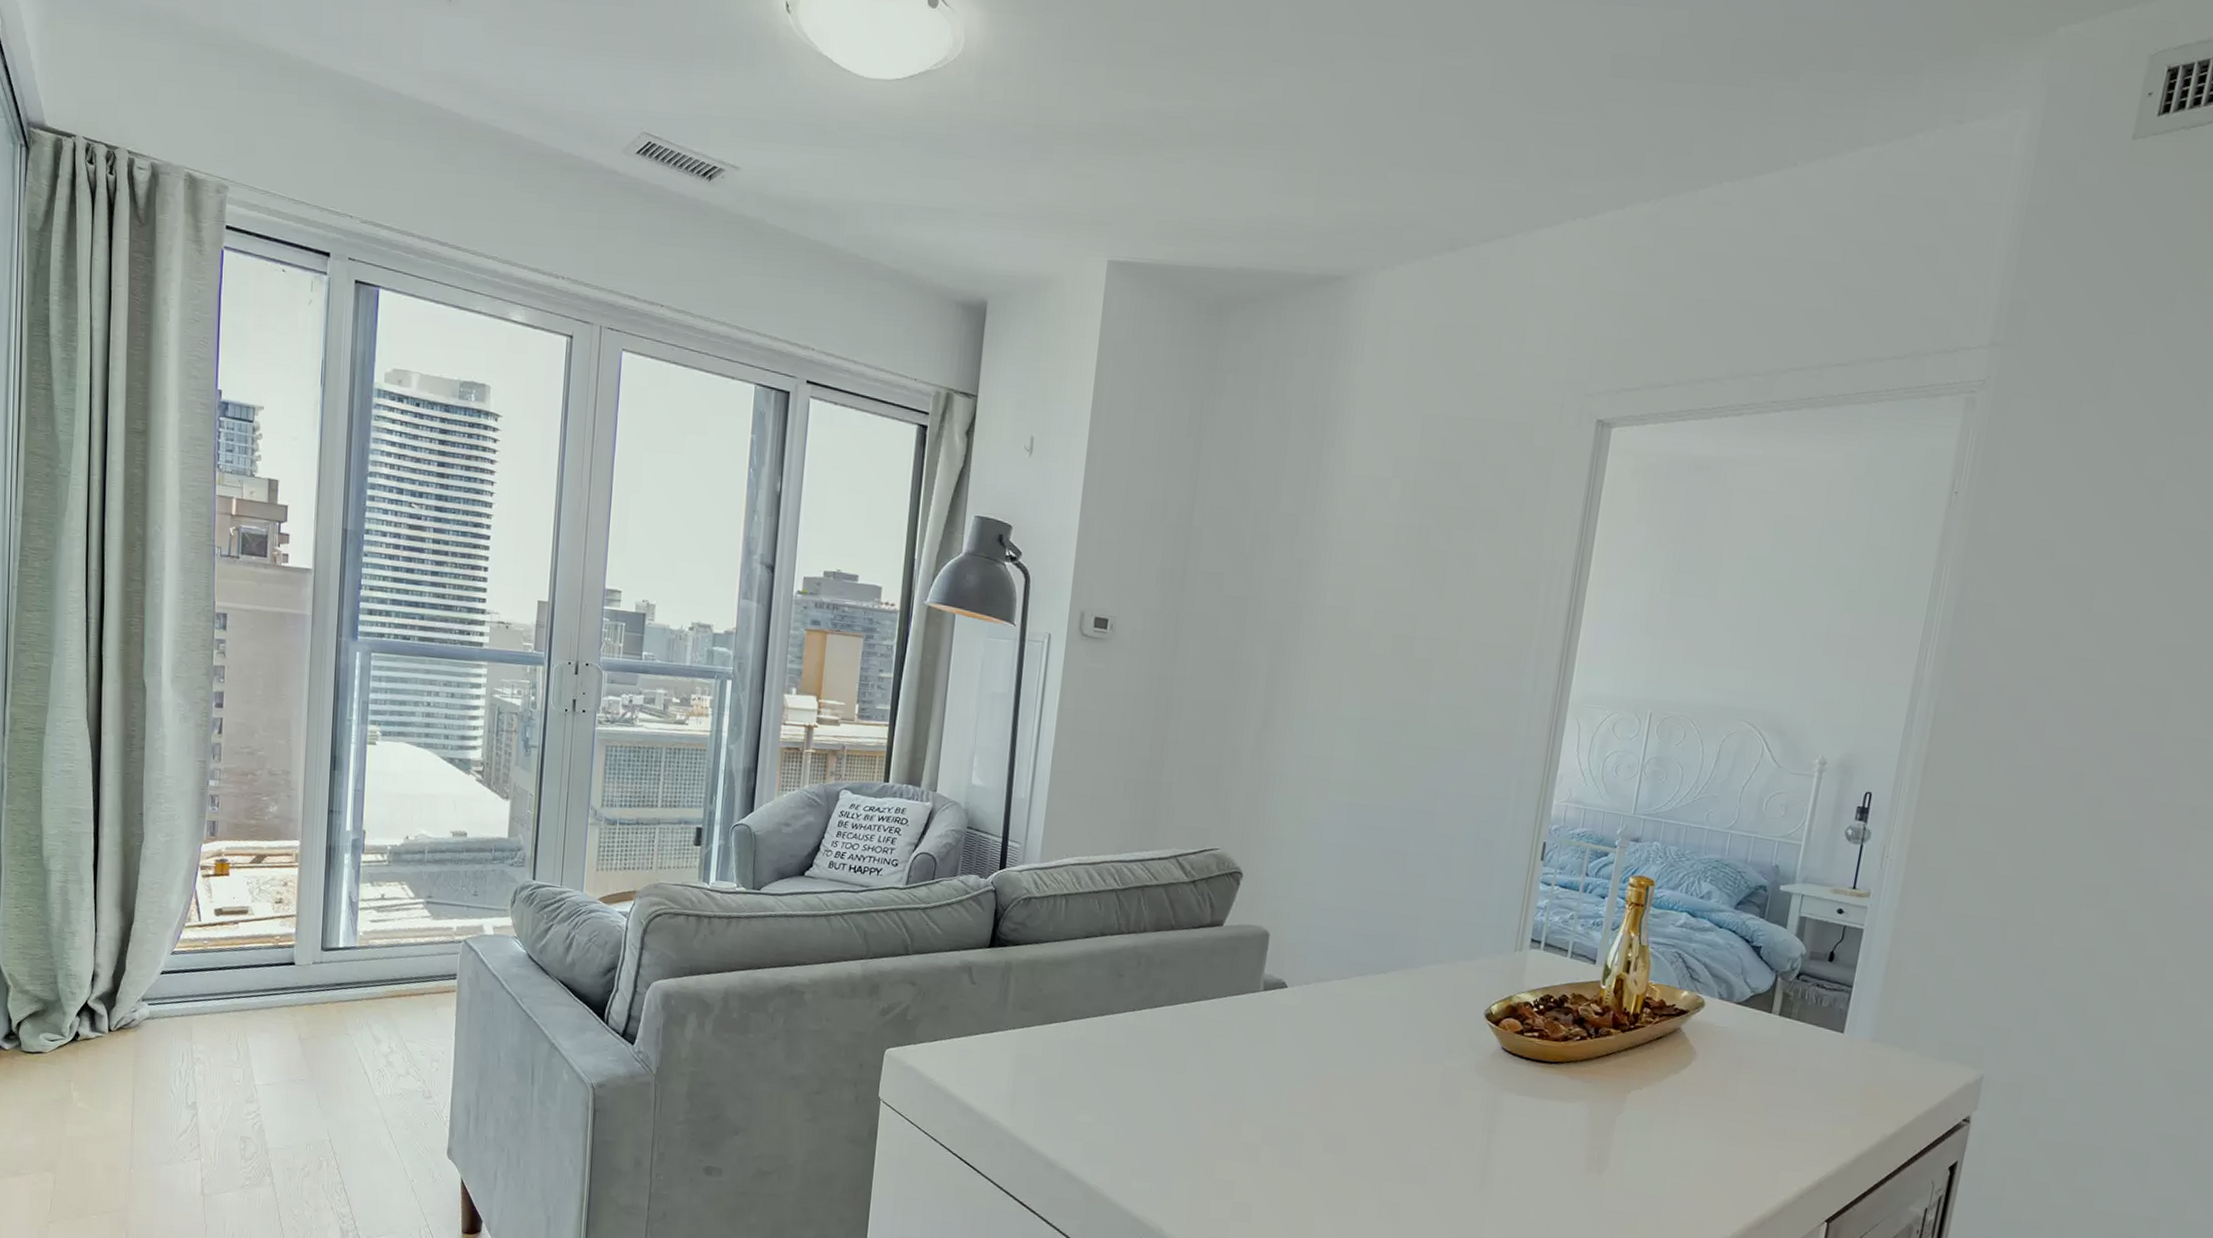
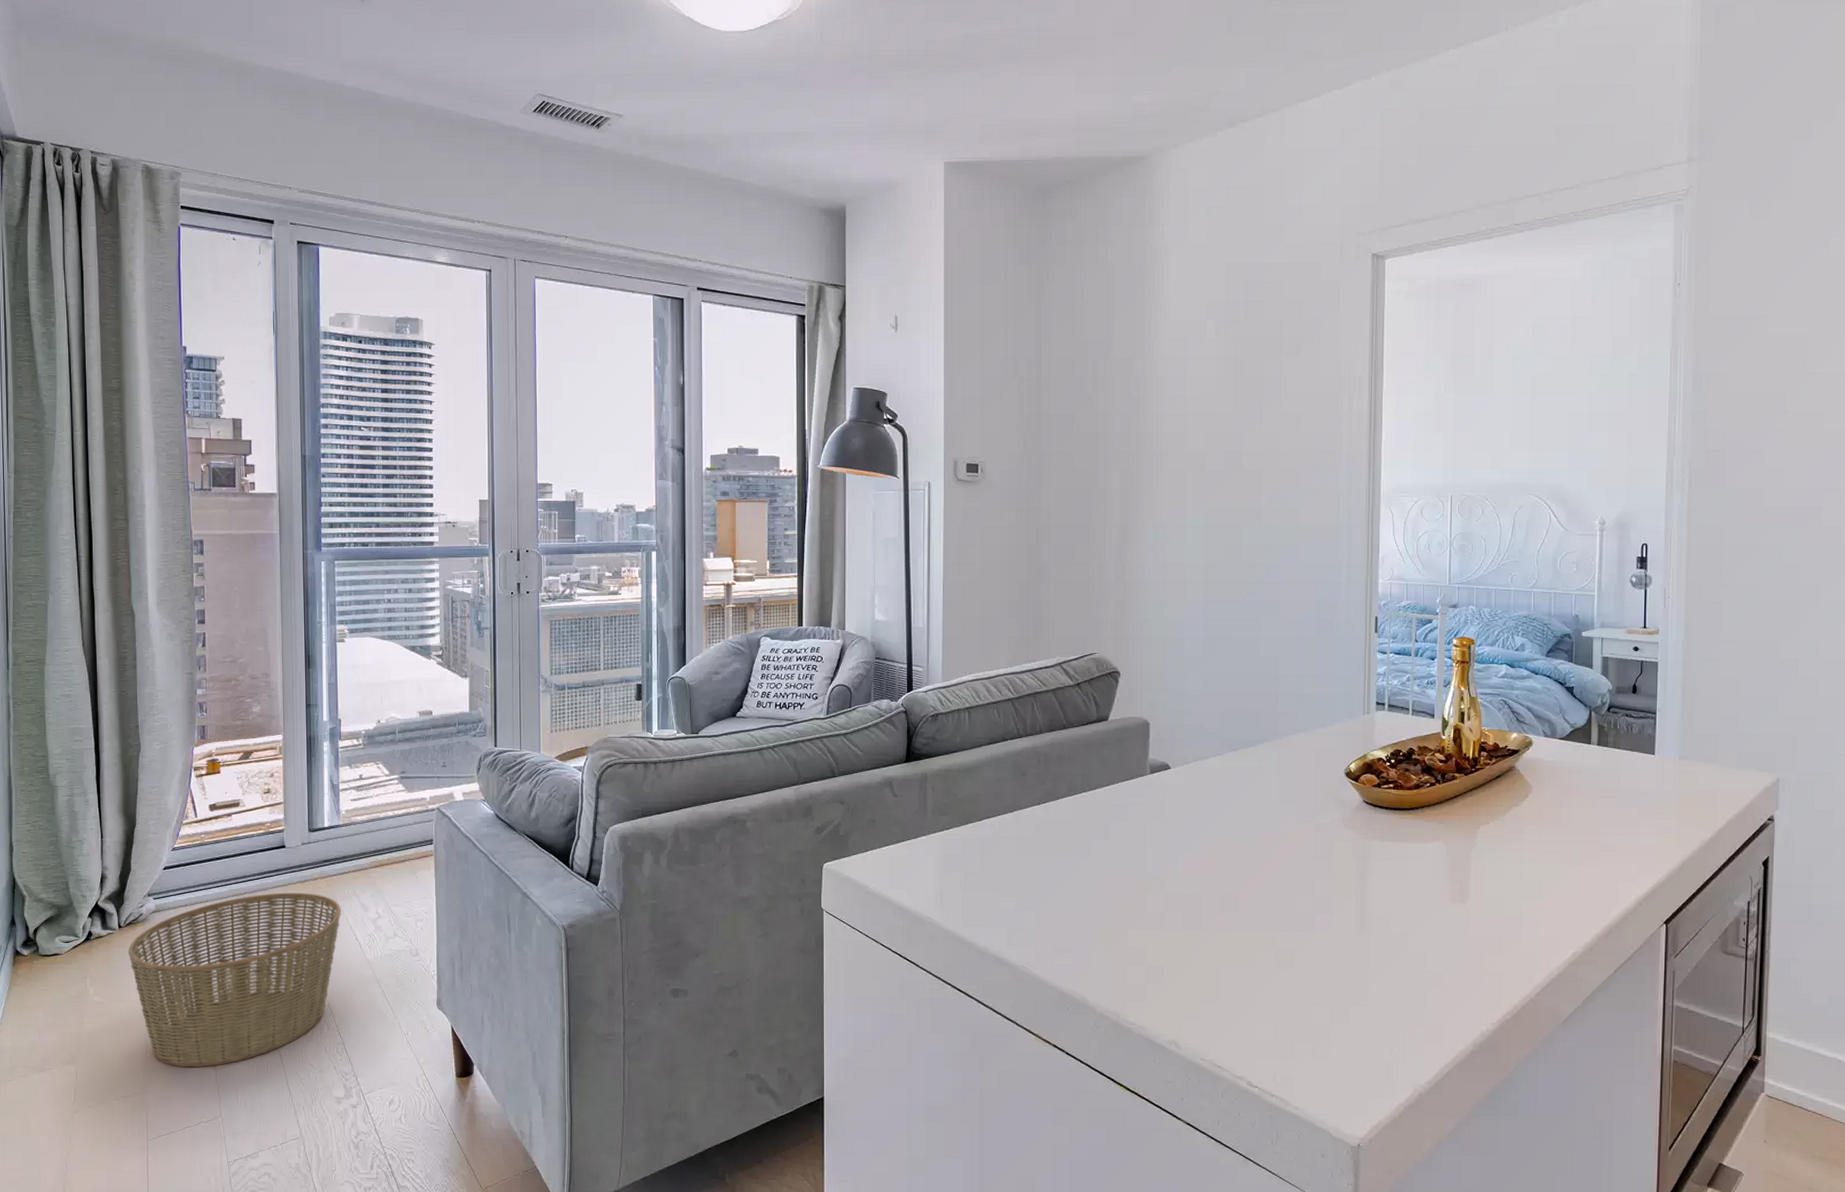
basket: none [116,1012,351,1191] -> present [128,892,341,1068]

